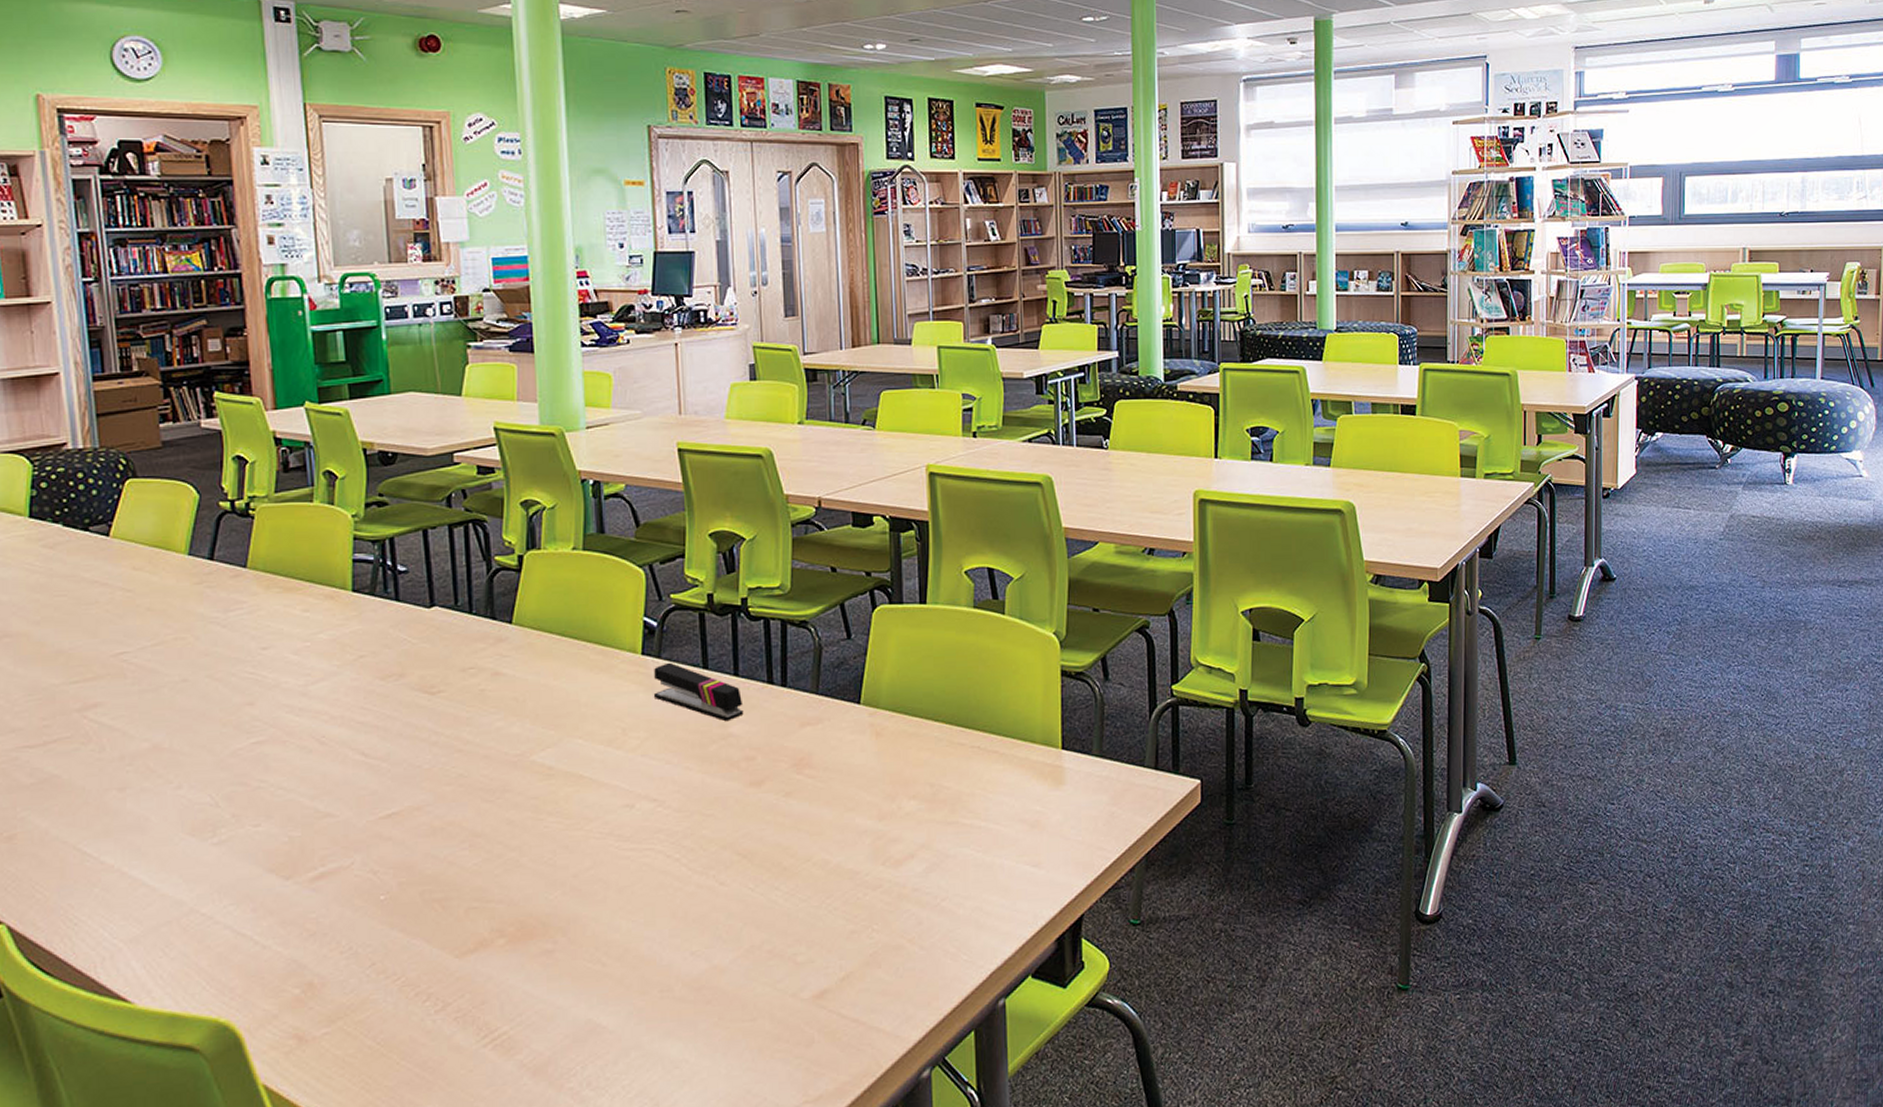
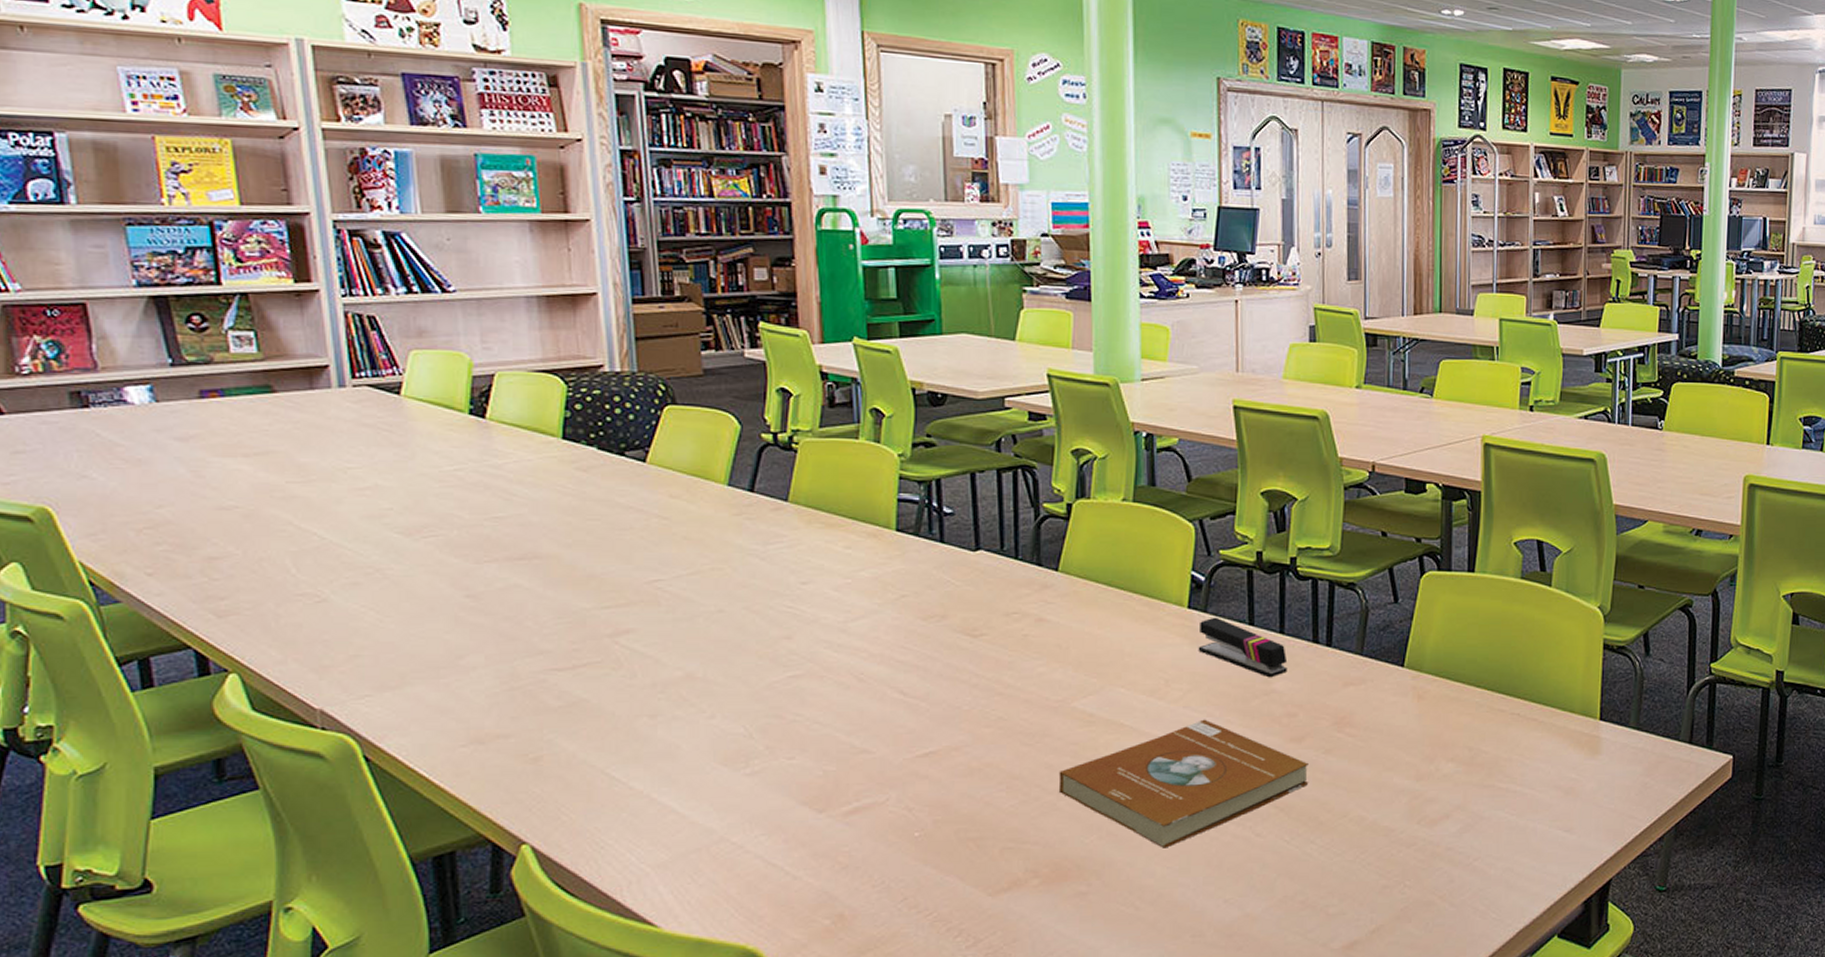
book: none [520,766,771,902] -> present [1058,719,1309,848]

